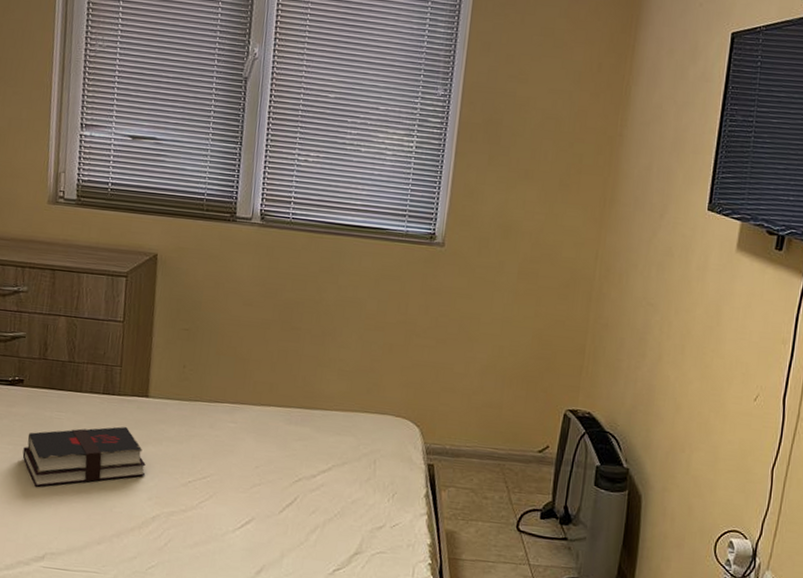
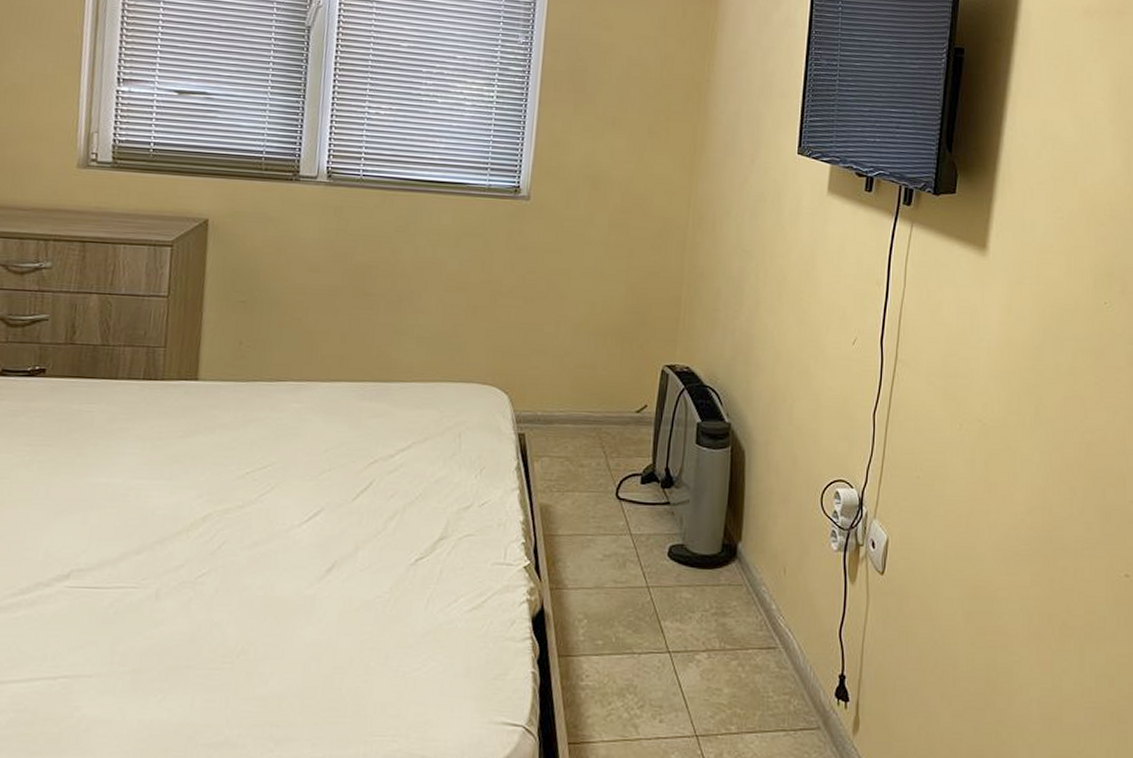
hardback book: present [22,426,146,487] -> none [43,415,195,493]

